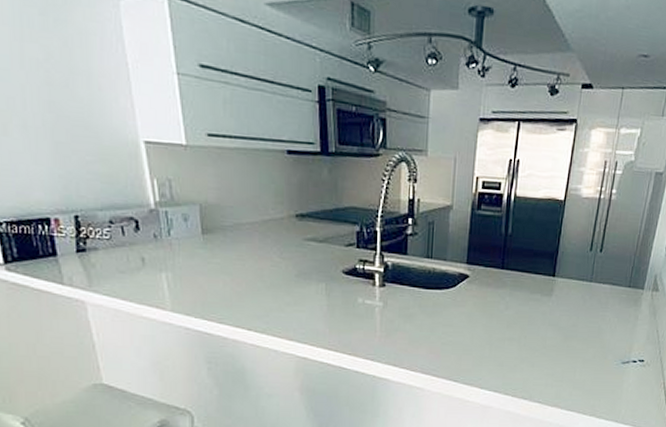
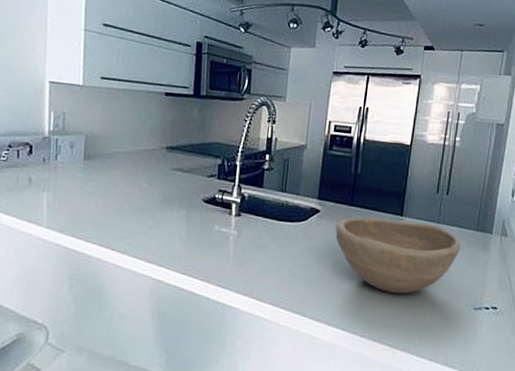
bowl: none [485,280,613,354] -> present [335,217,462,294]

